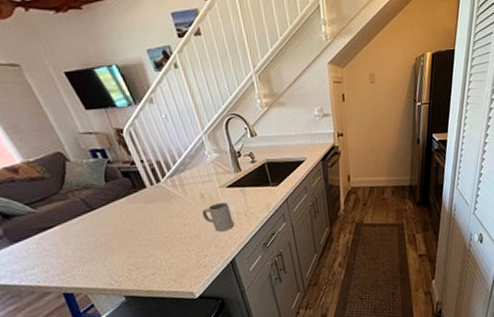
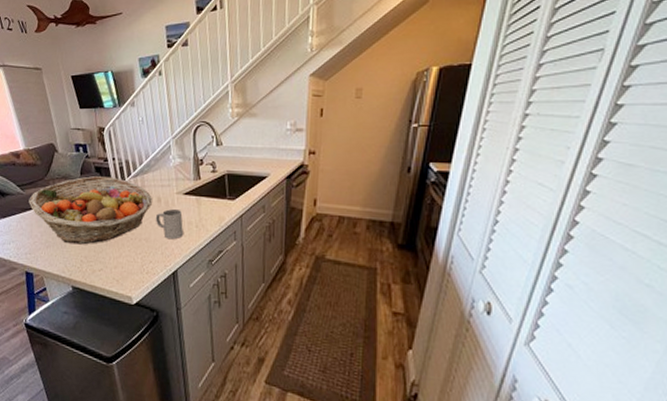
fruit basket: none [45,180,196,256] -> present [29,176,152,245]

